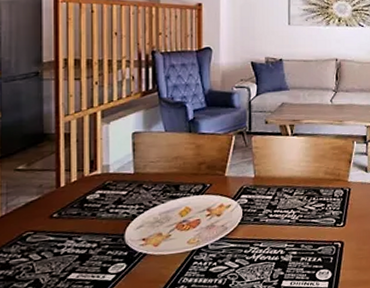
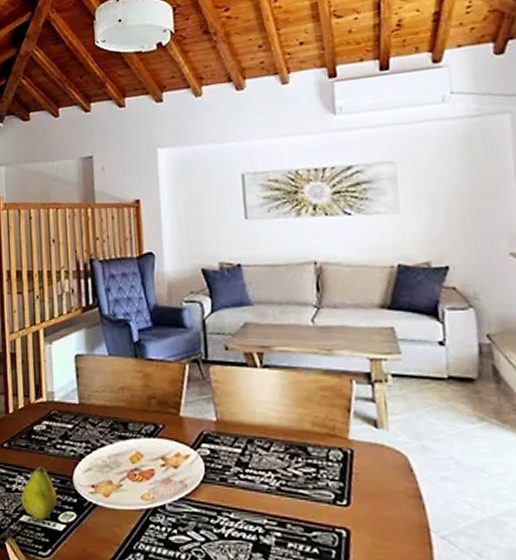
fruit: none [70,229,107,275] -> present [21,465,57,520]

